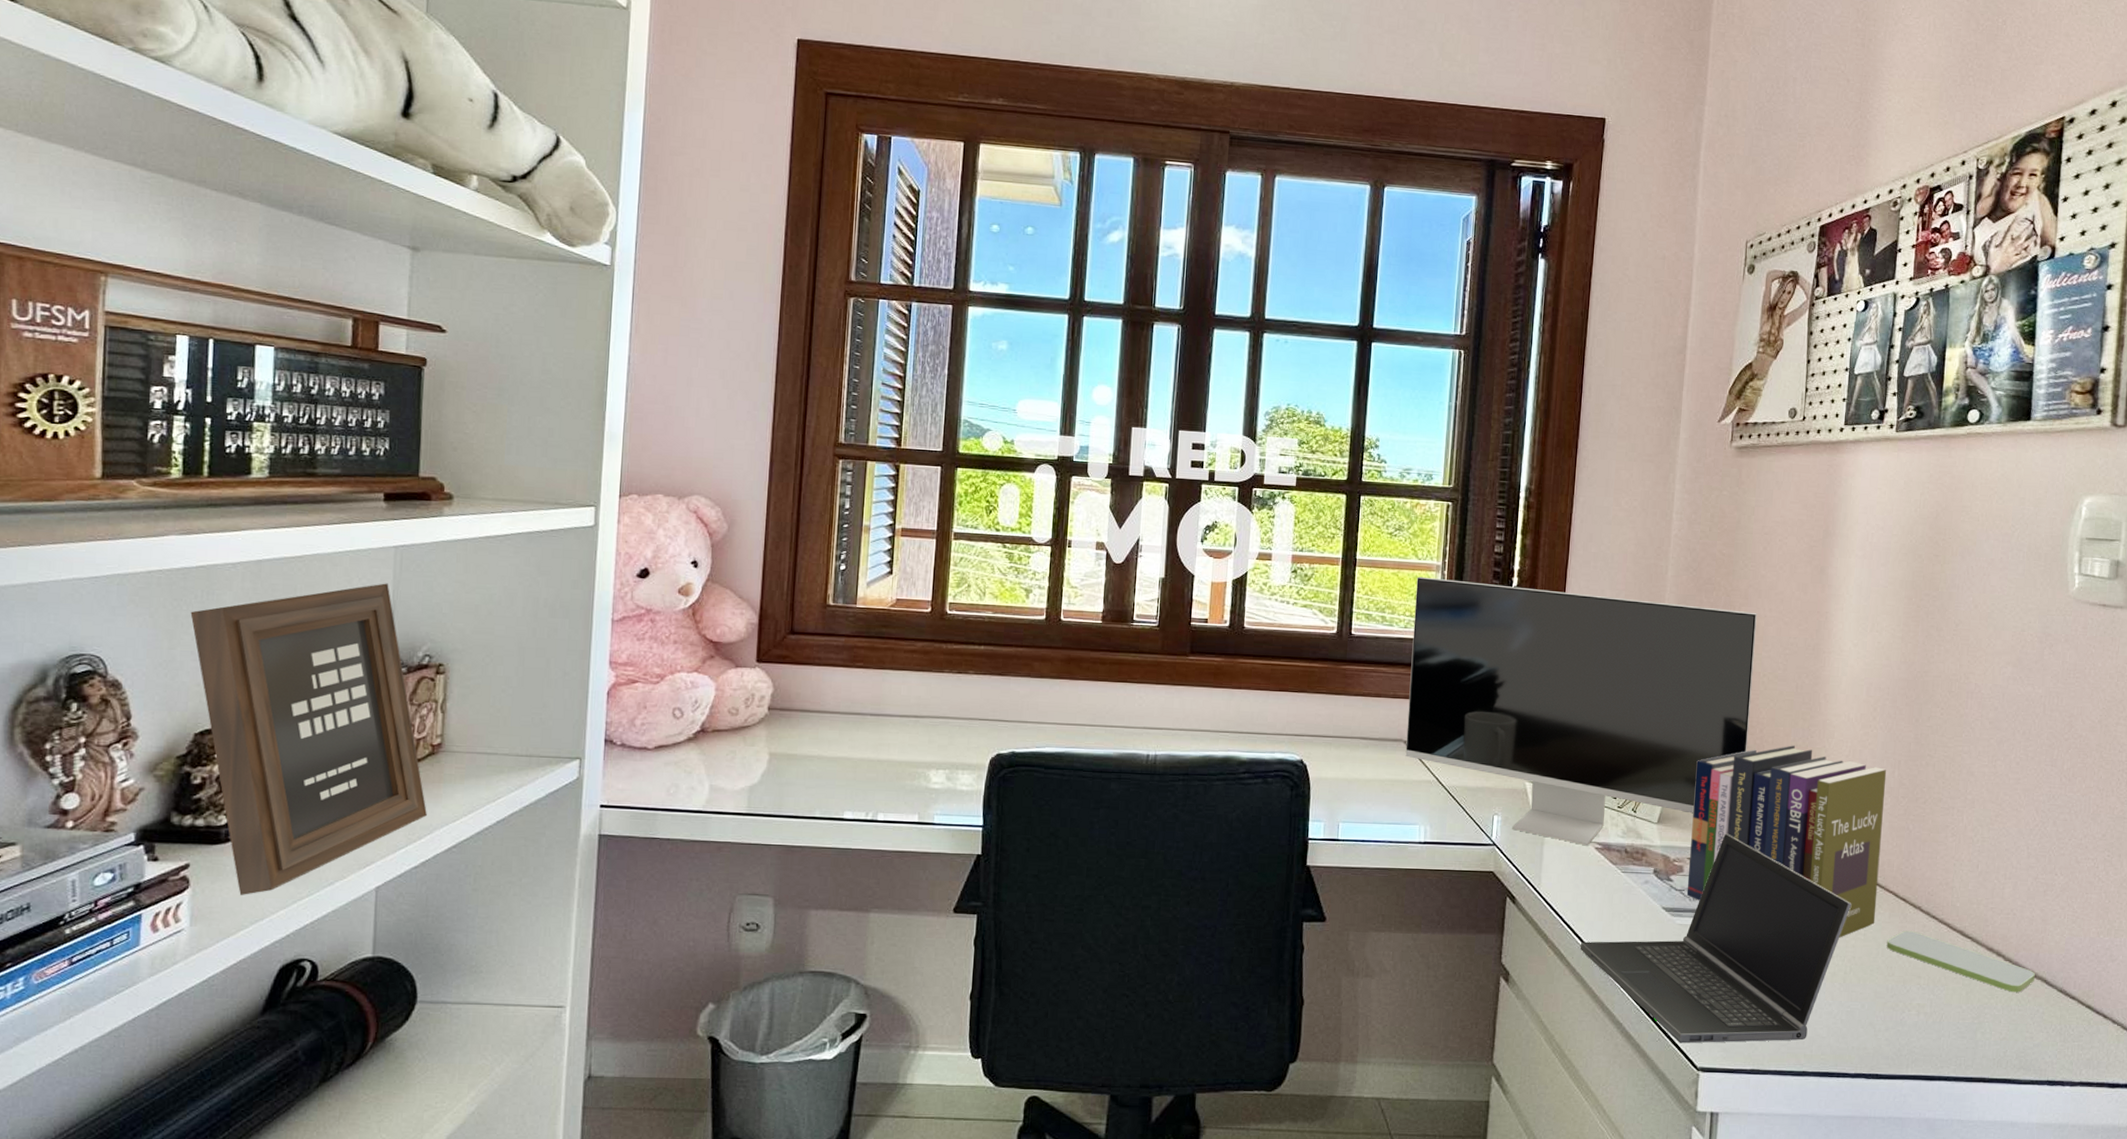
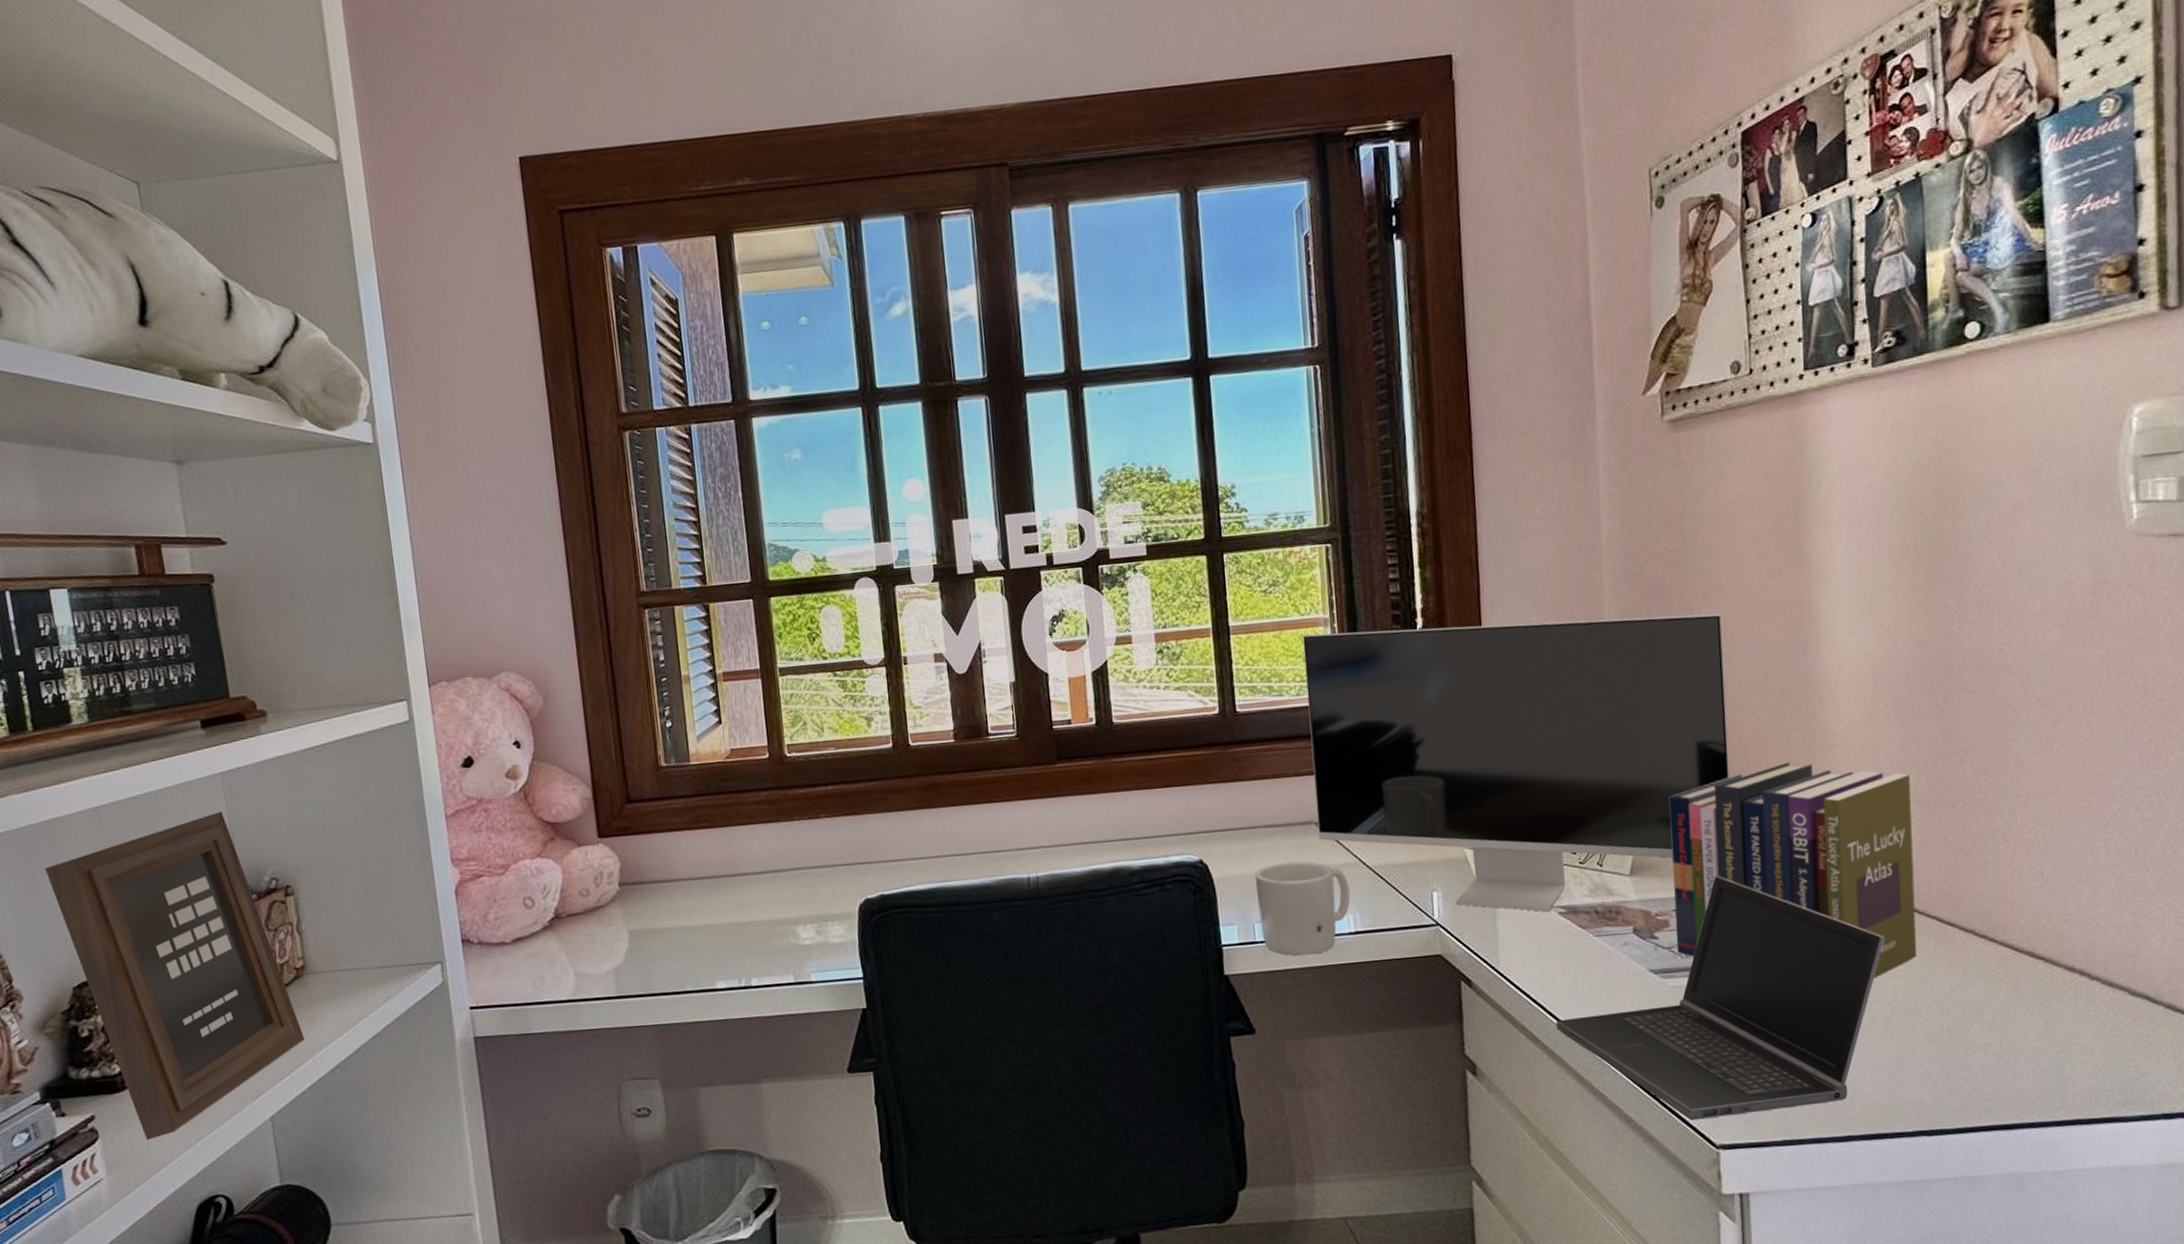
mug: none [1344,772,1425,857] -> present [1254,861,1350,956]
phone: present [1886,930,2035,993] -> none [1935,959,2133,1016]

